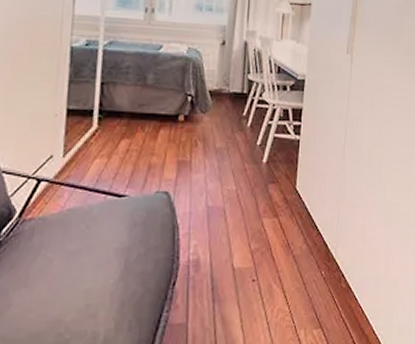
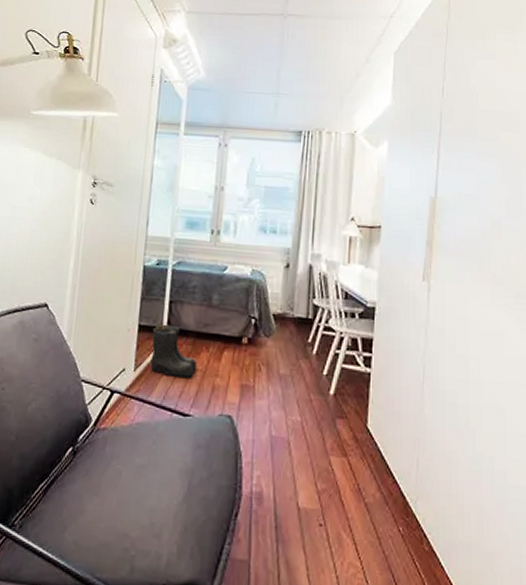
boots: none [81,107,132,160] -> present [150,324,197,379]

